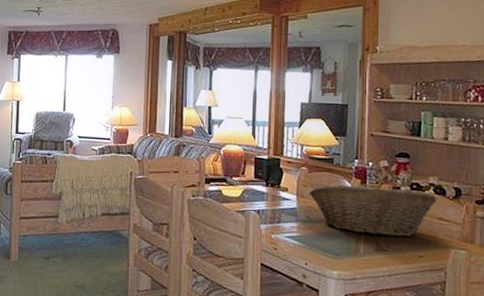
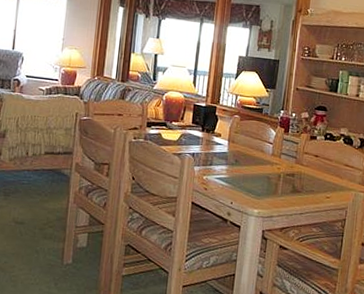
fruit basket: present [309,184,436,237] -> none [239,132,345,181]

